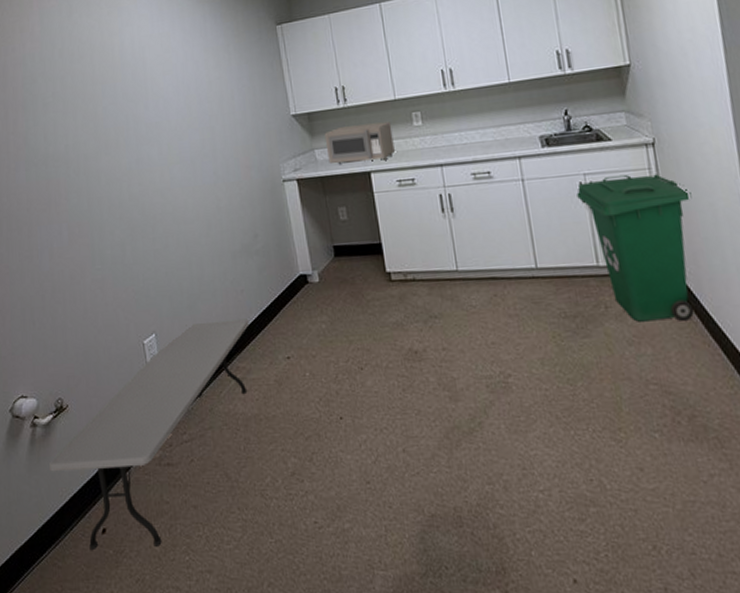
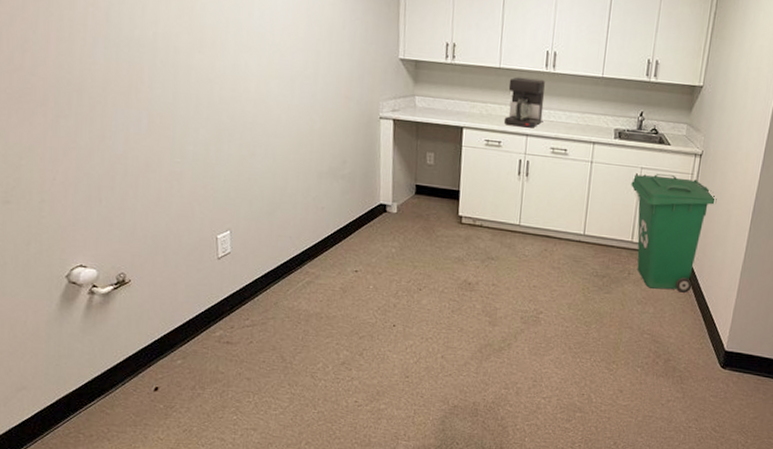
folding table: present [48,319,249,549] -> none [104,228,325,406]
microwave: present [324,121,395,165] -> none [426,81,492,121]
coffee maker: none [408,101,455,159] -> present [503,77,545,128]

